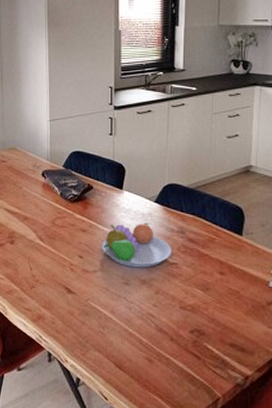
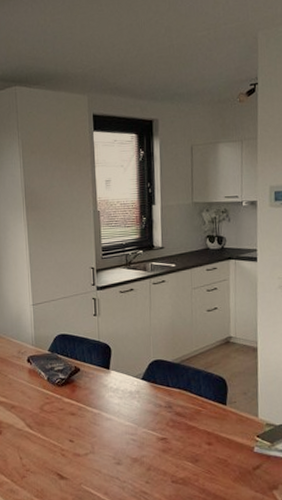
fruit bowl: present [102,222,172,268] -> none [92,400,161,447]

